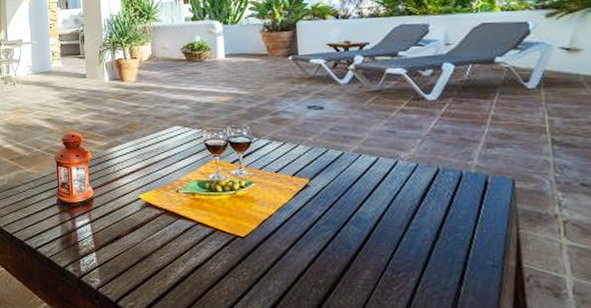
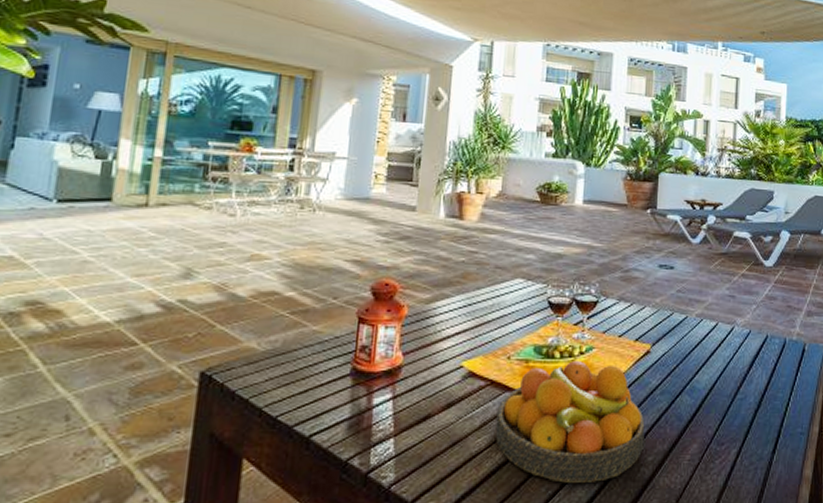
fruit bowl: none [173,194,314,299] -> present [495,361,645,484]

